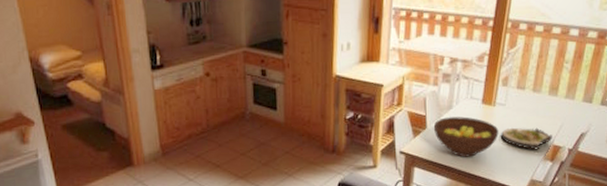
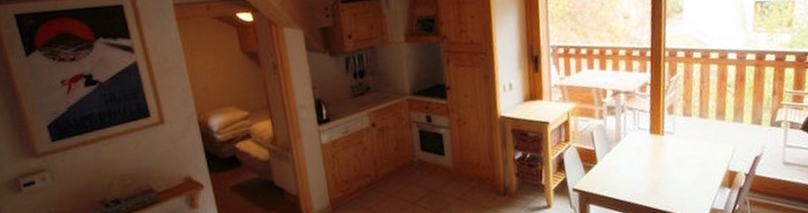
fruit bowl: present [433,116,499,157] -> none [604,148,672,190]
salad plate: present [500,127,552,150] -> none [673,154,727,178]

